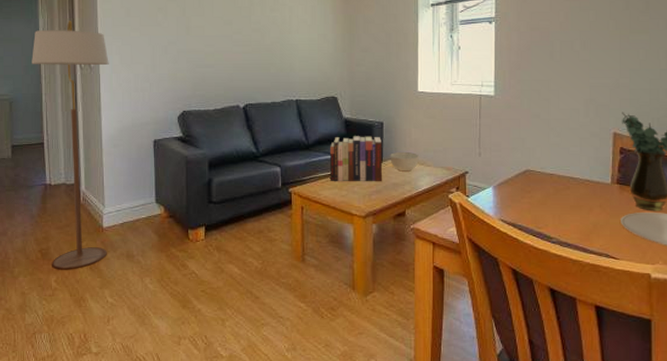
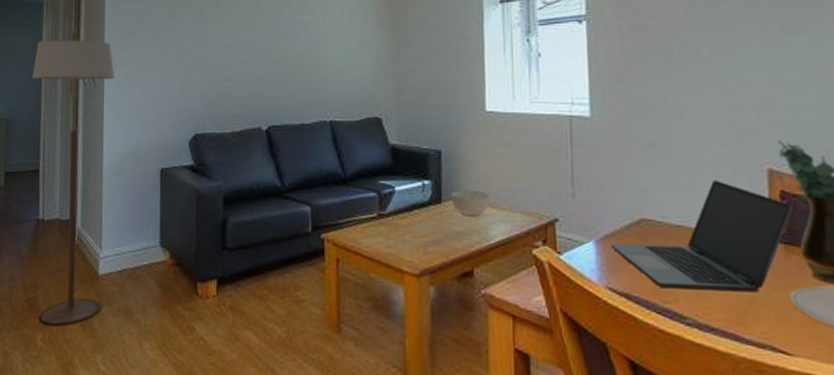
books: present [329,136,383,182] -> none [372,168,442,230]
laptop: none [504,141,628,219] -> present [610,180,794,293]

